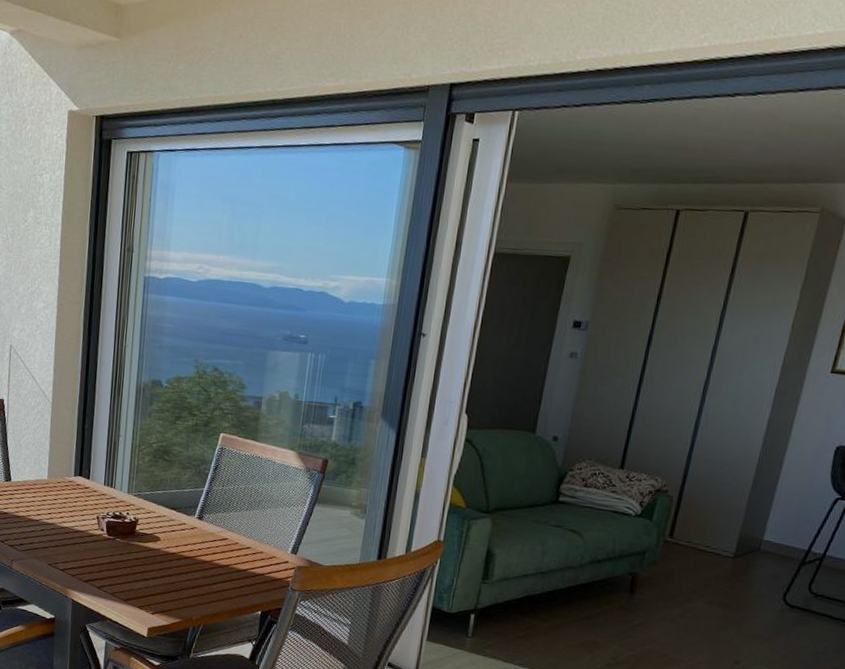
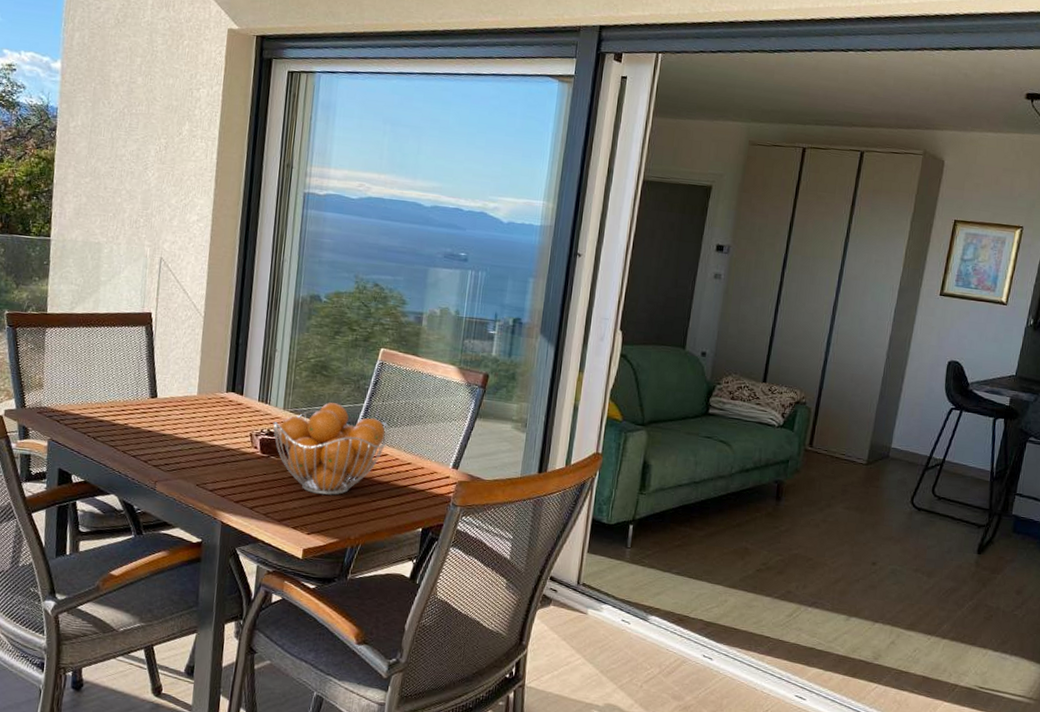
fruit basket: none [118,487,229,577] -> present [273,402,389,495]

